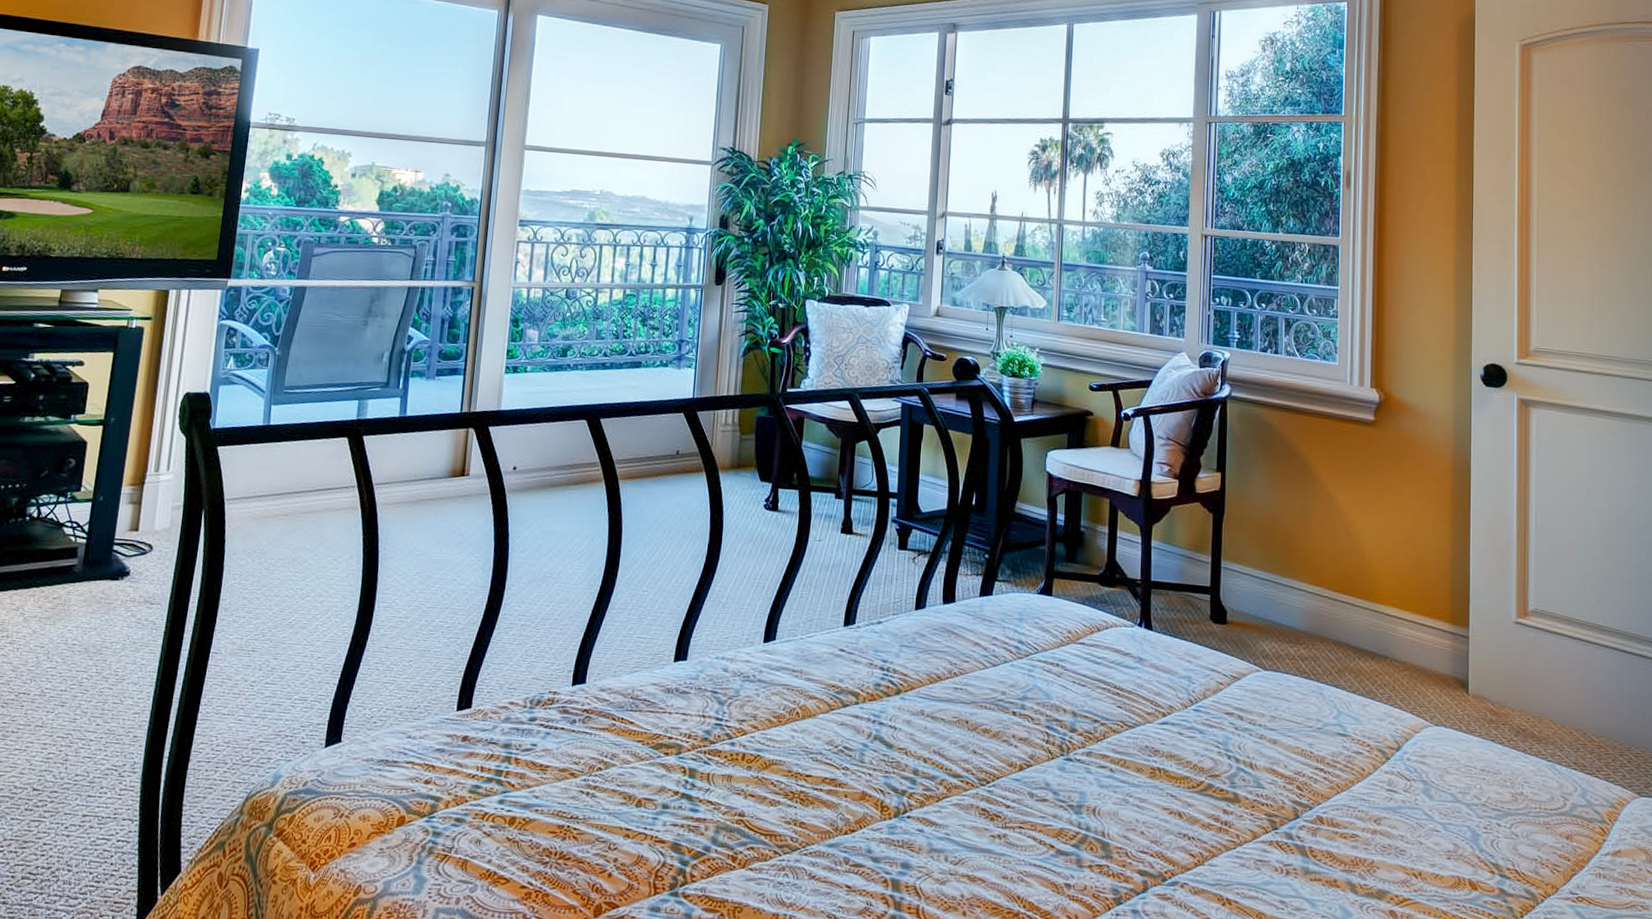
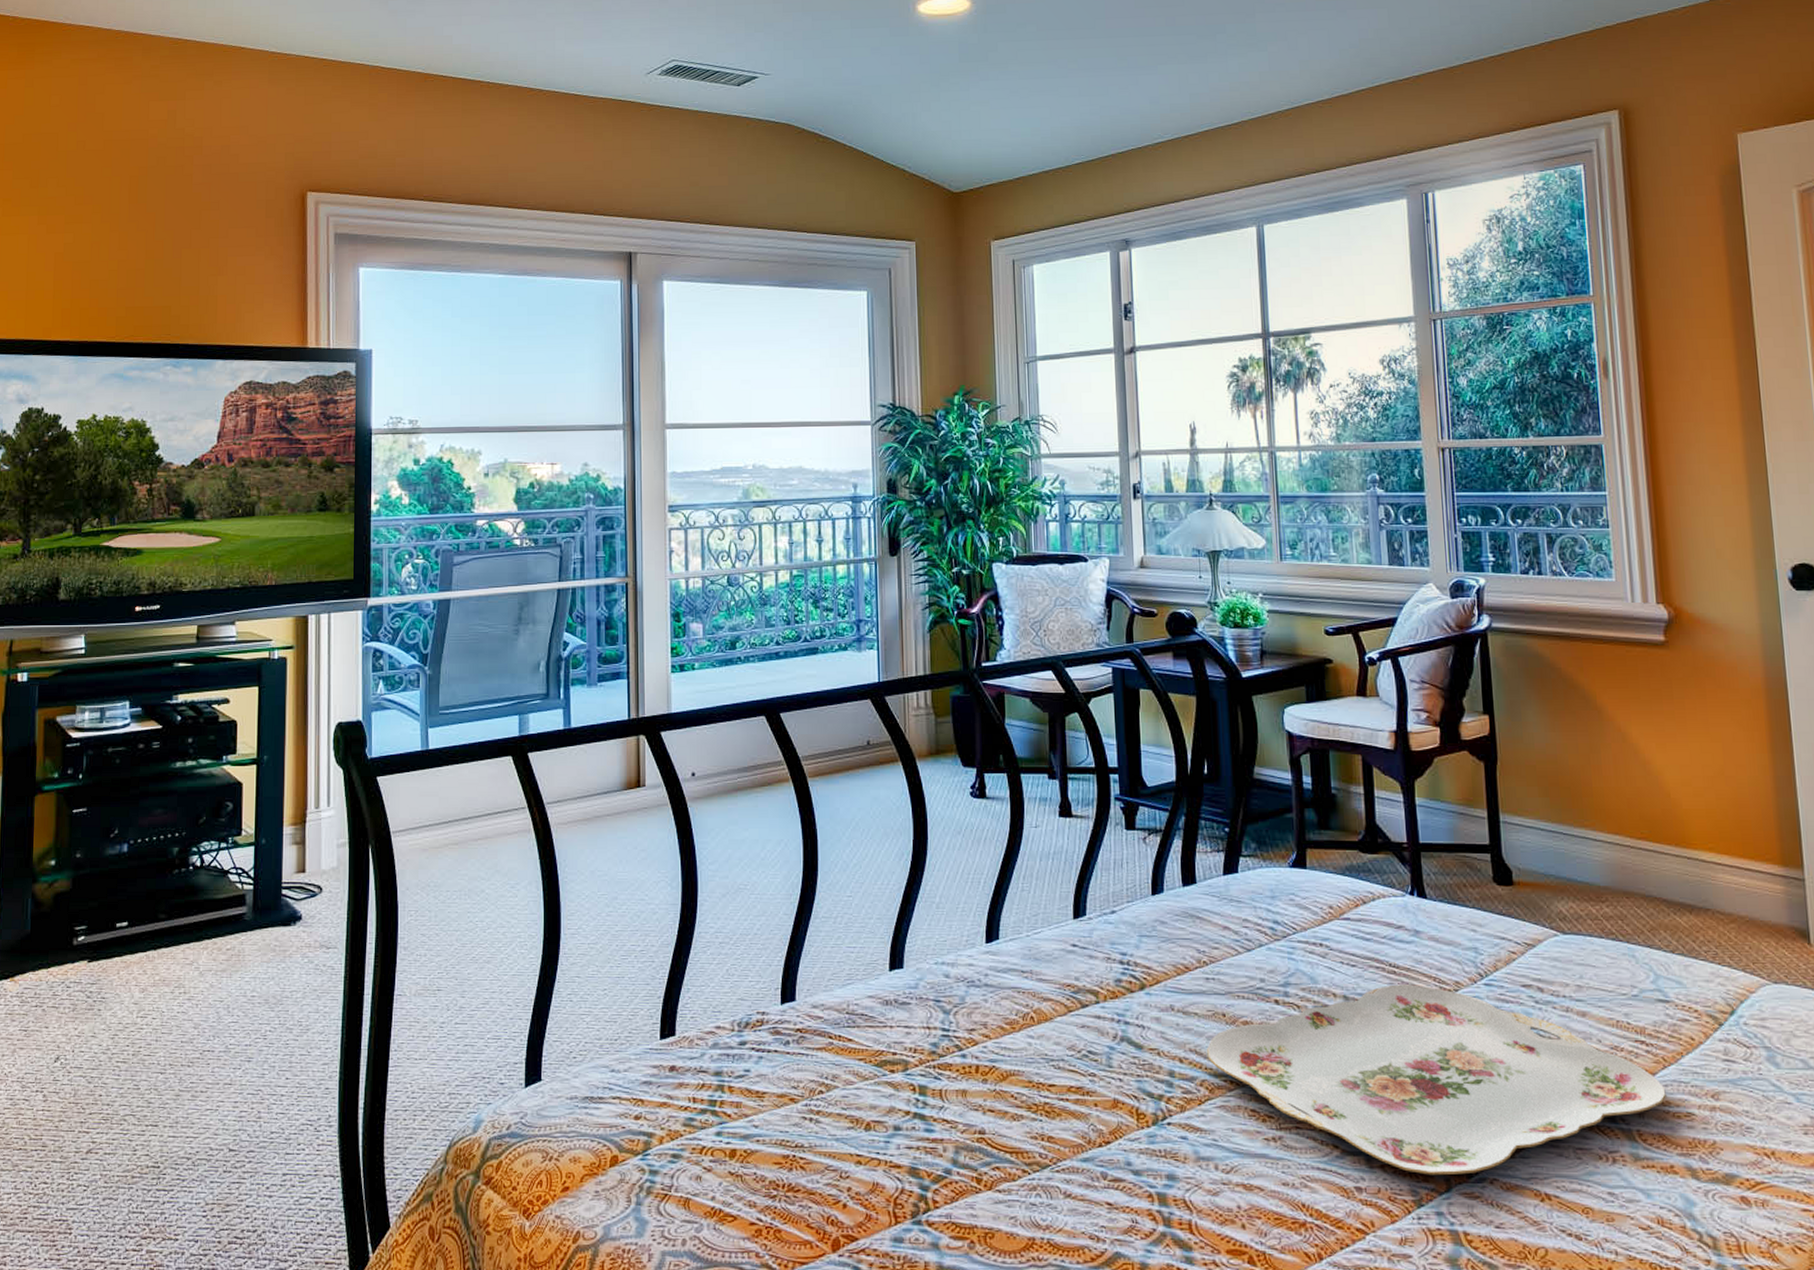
serving tray: none [949,704,1337,878] -> present [1207,984,1666,1176]

